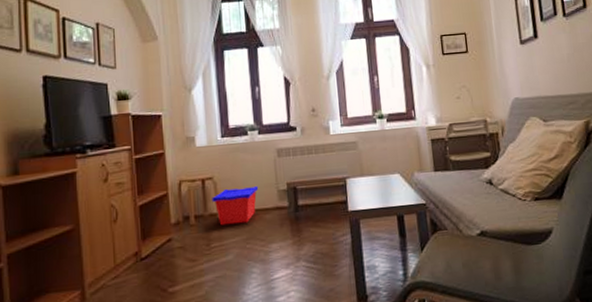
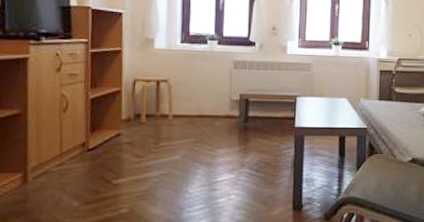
storage bin: present [212,186,259,226] -> none [165,93,212,127]

